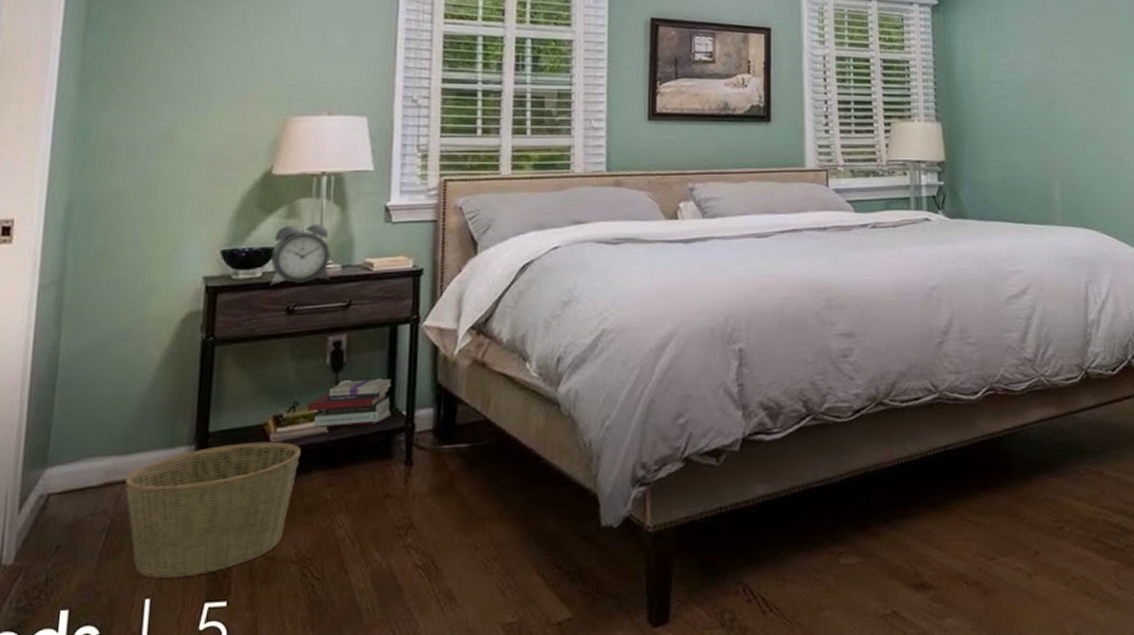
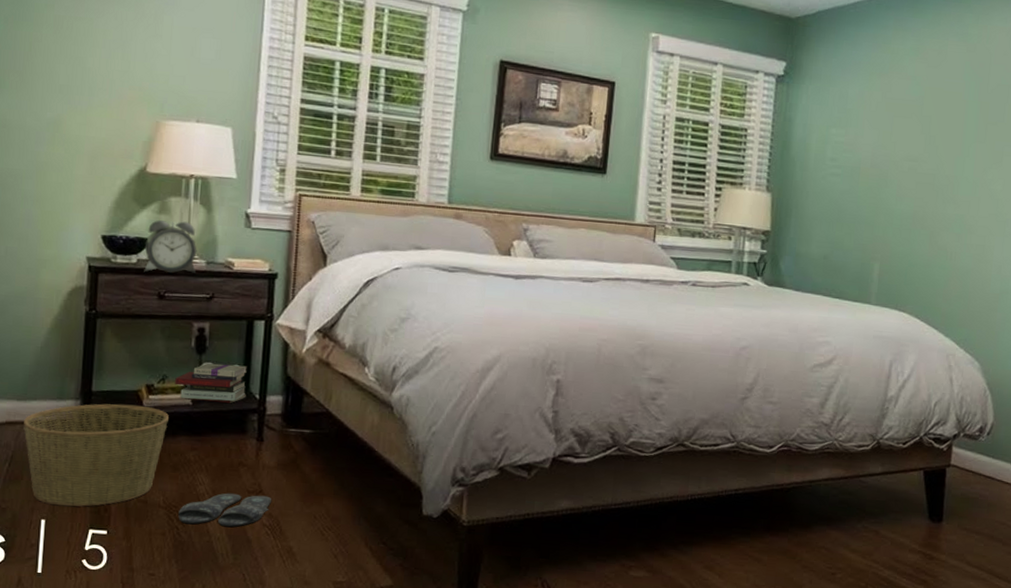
slippers: none [313,530,425,579] -> present [178,493,272,528]

